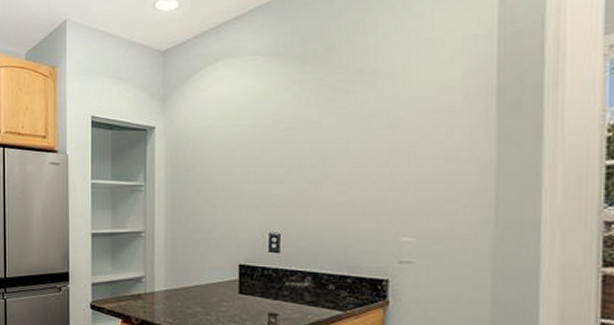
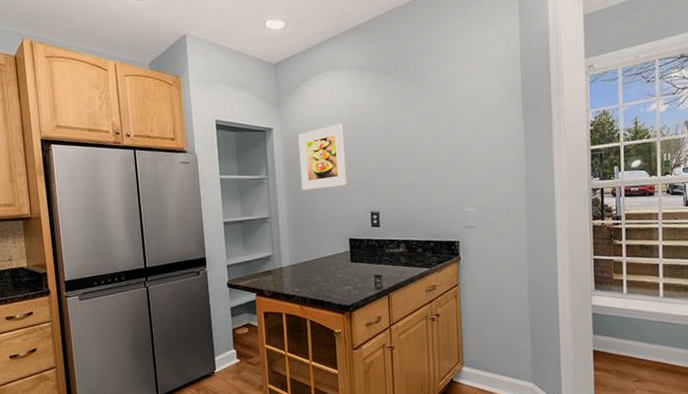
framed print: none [185,121,242,202] -> present [298,123,347,191]

